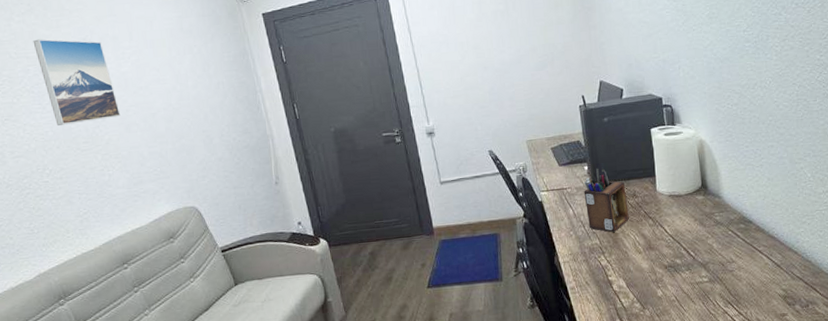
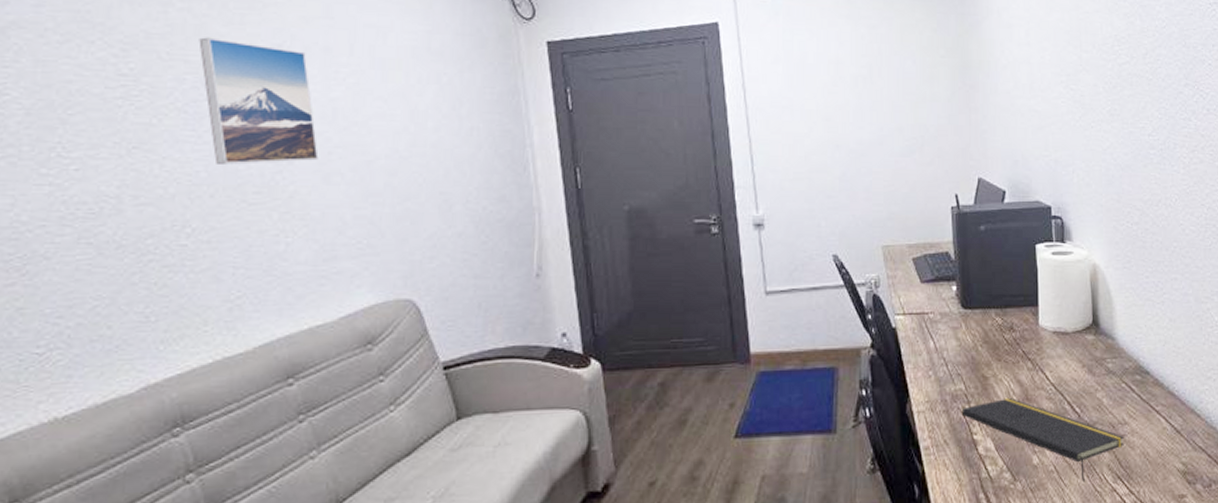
desk organizer: present [584,167,629,232] -> none [950,289,1003,375]
notepad: none [598,247,733,308] -> present [961,397,1124,483]

